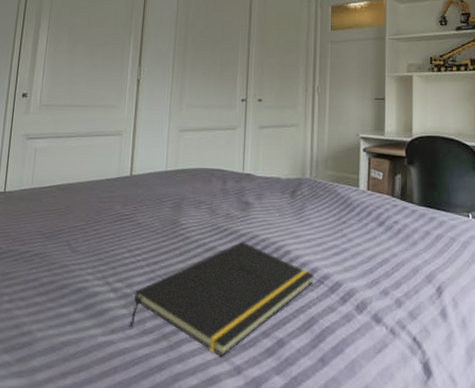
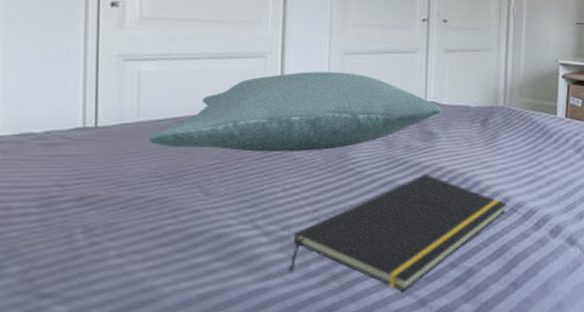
pillow: none [37,147,256,217] -> present [148,71,442,152]

